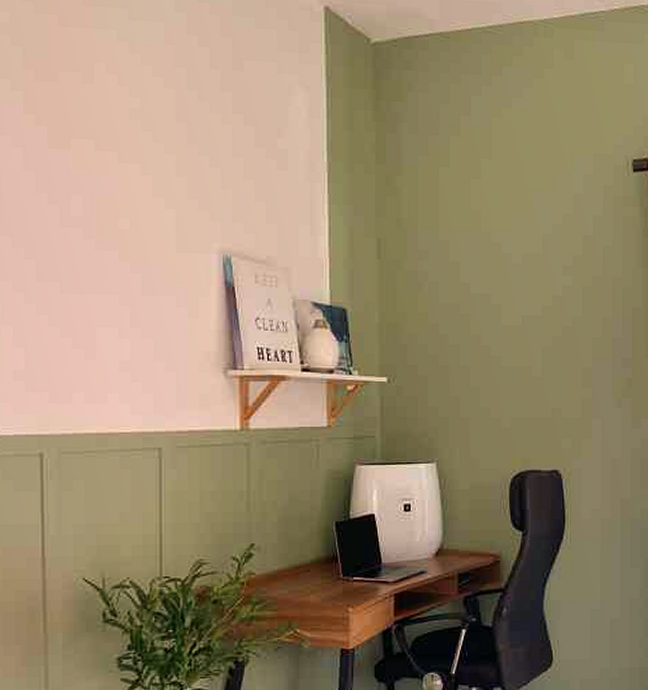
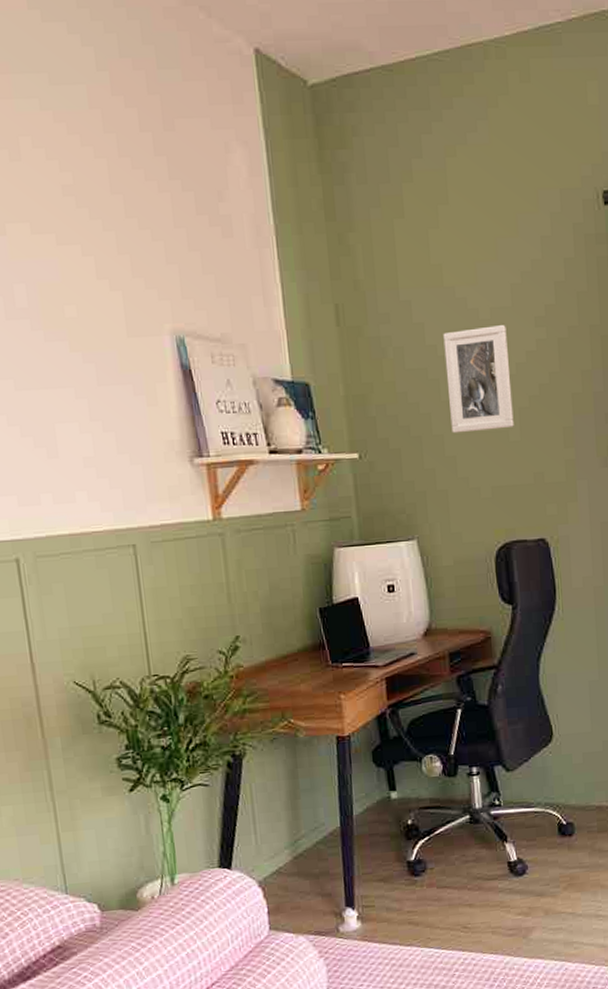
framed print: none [477,270,537,366] -> present [443,325,514,434]

